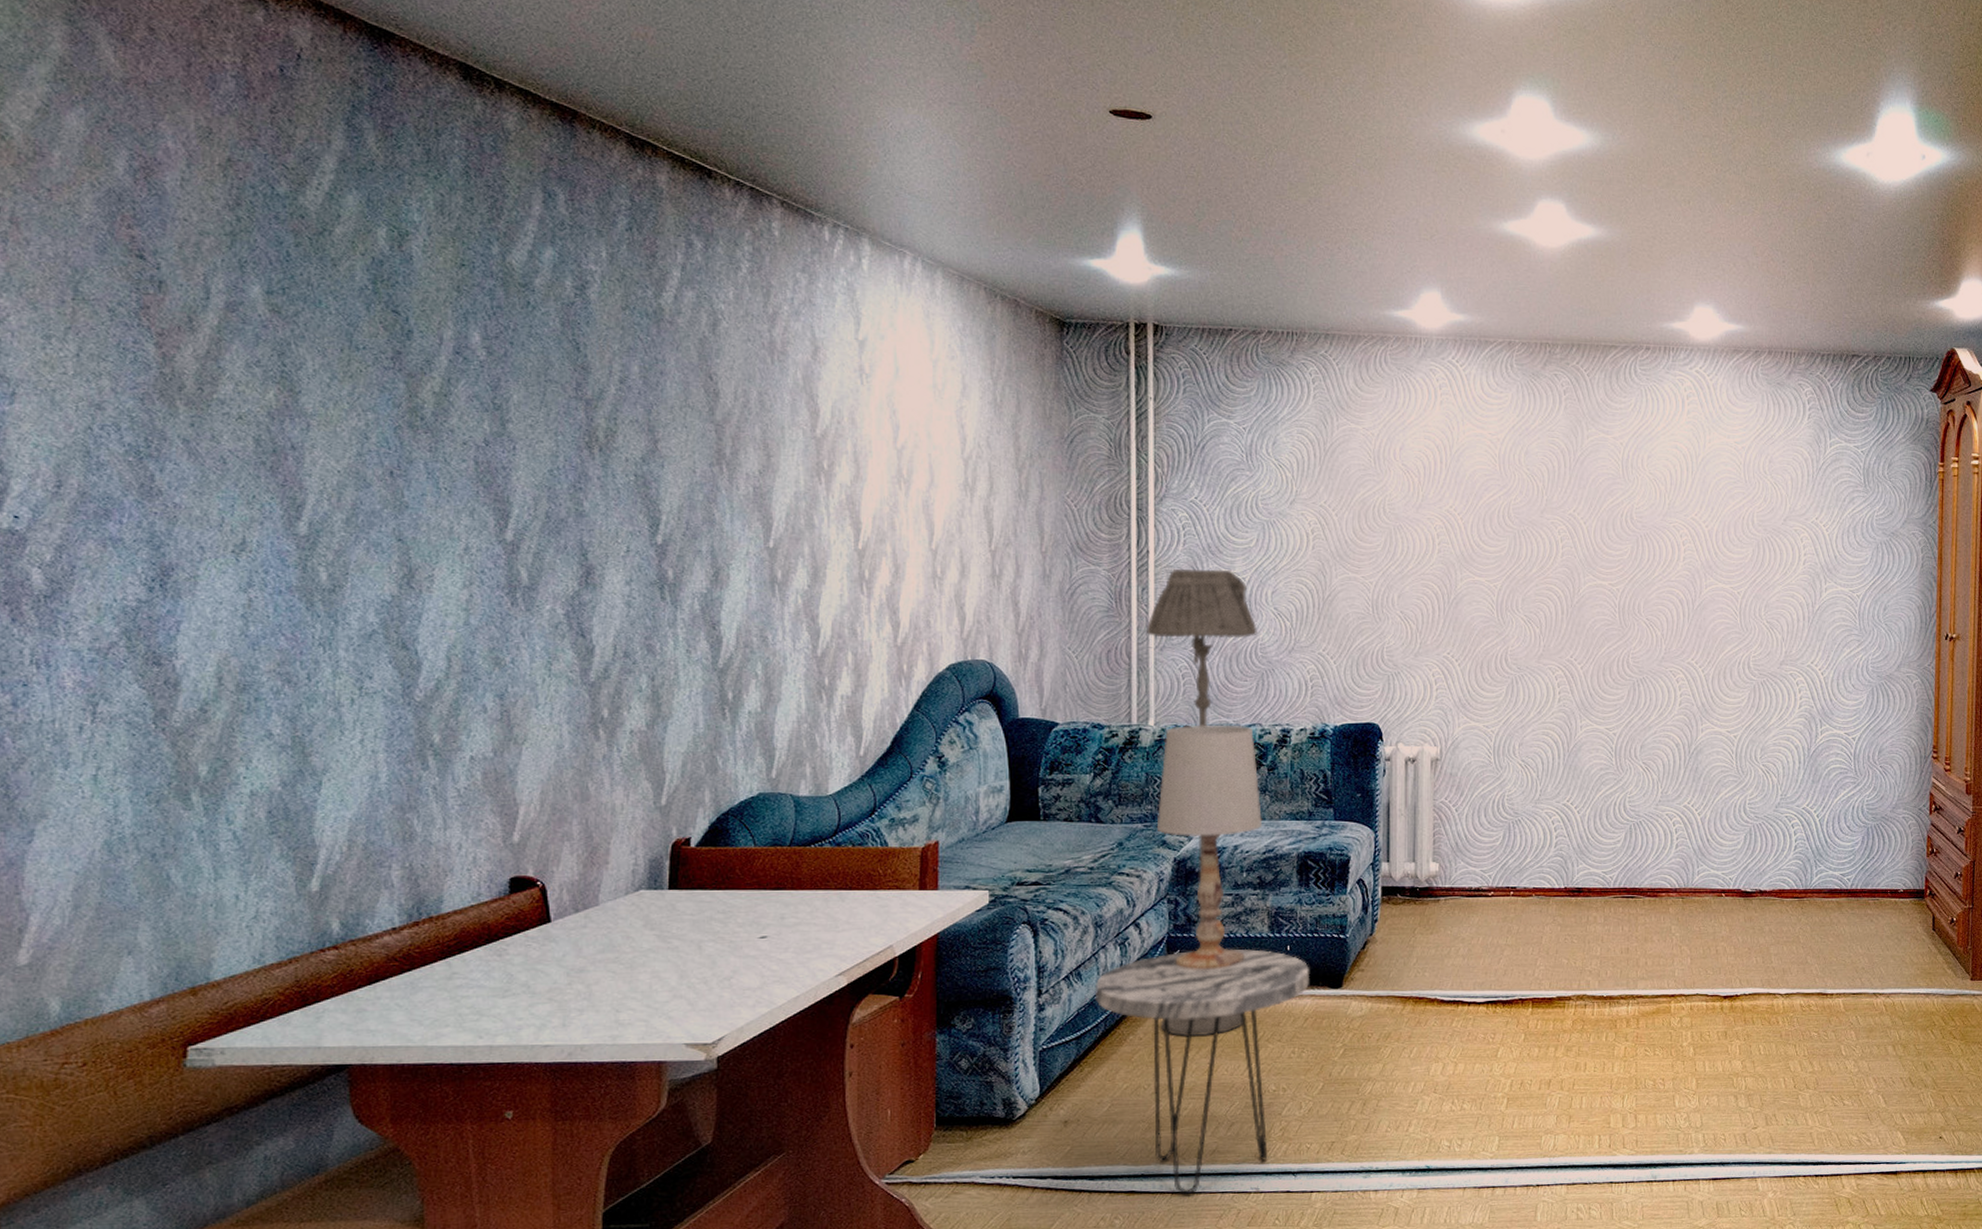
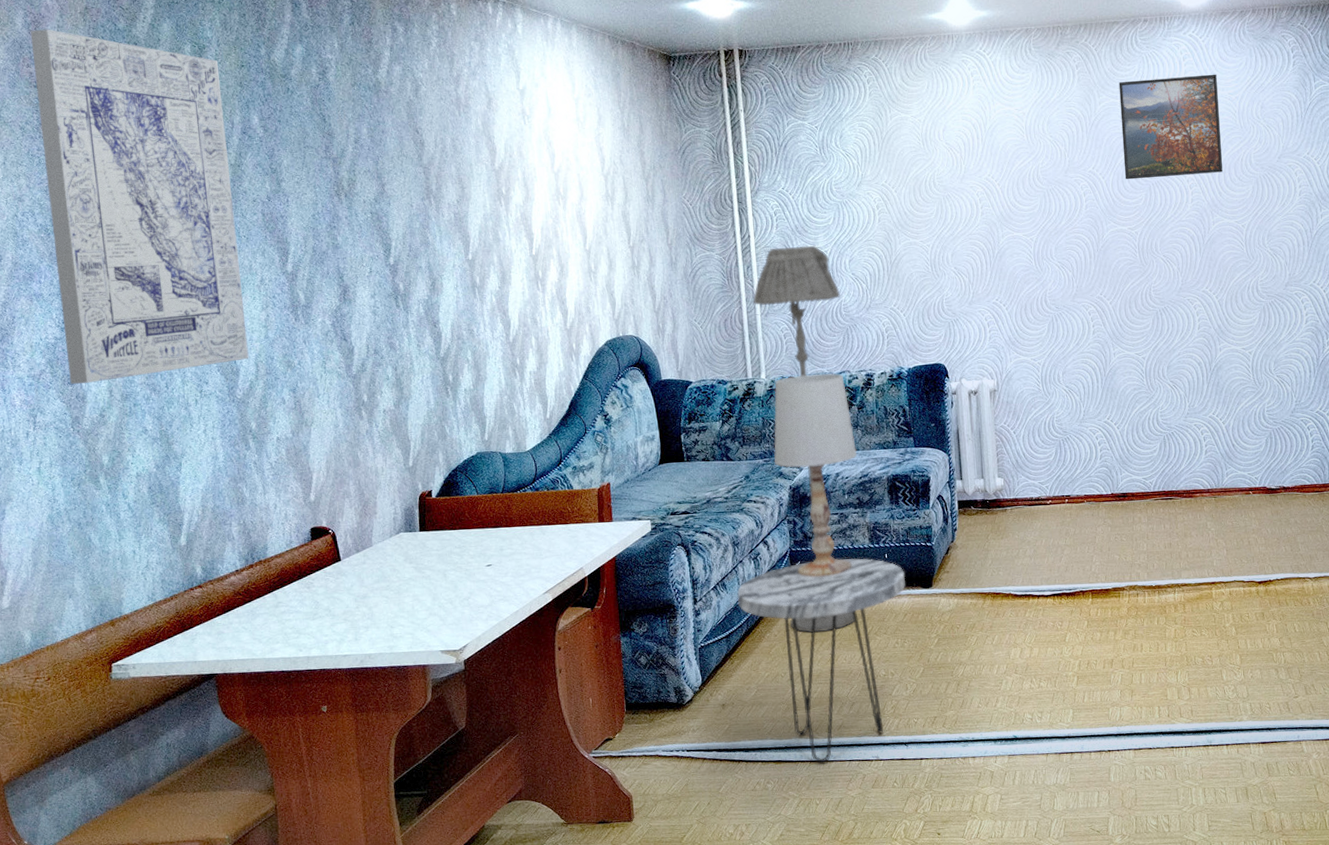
wall art: none [136,179,438,665] -> present [30,29,249,384]
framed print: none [1609,415,1723,530] -> present [1118,74,1224,180]

